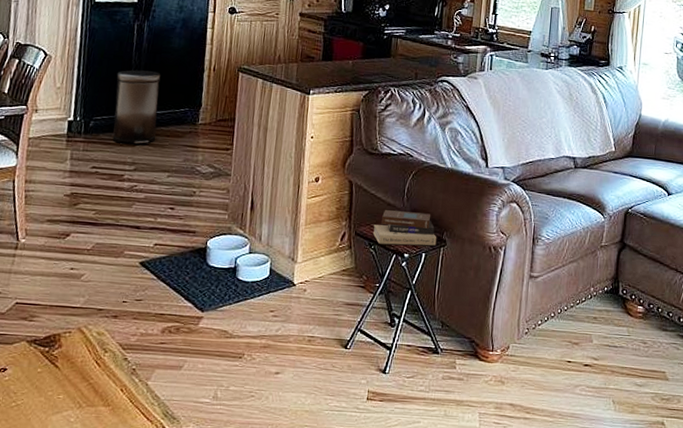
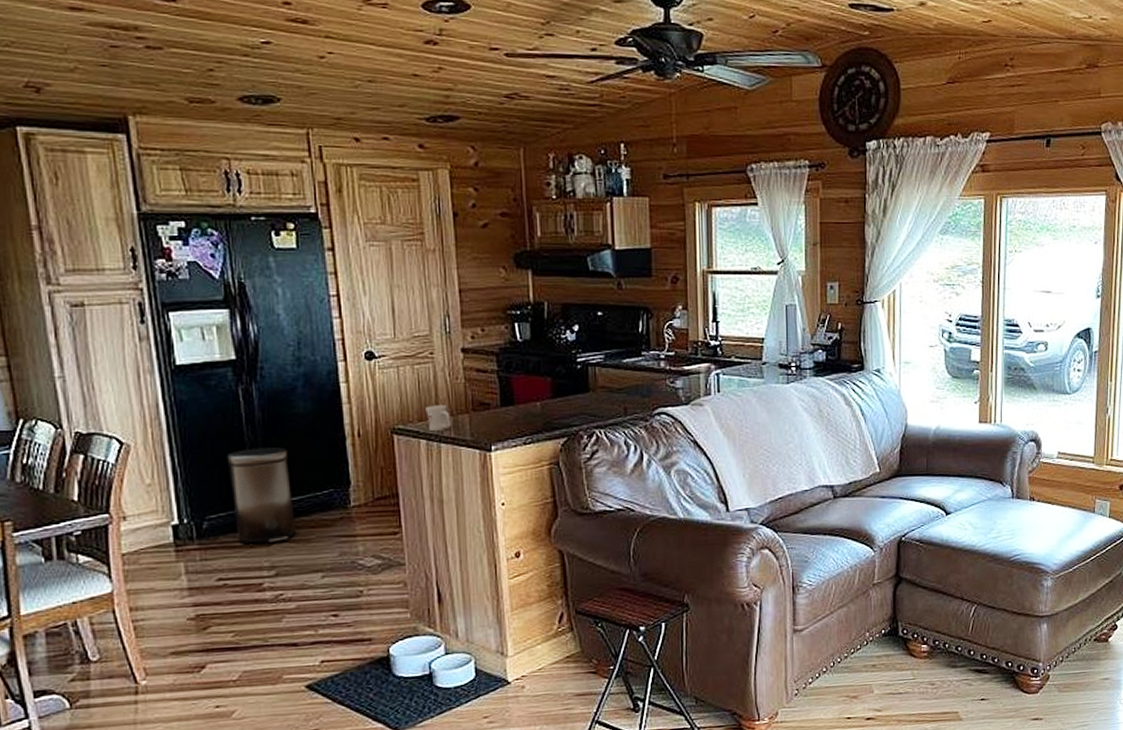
mug: none [265,53,284,75] -> present [425,405,451,432]
books: present [372,210,437,246] -> none [596,576,678,620]

